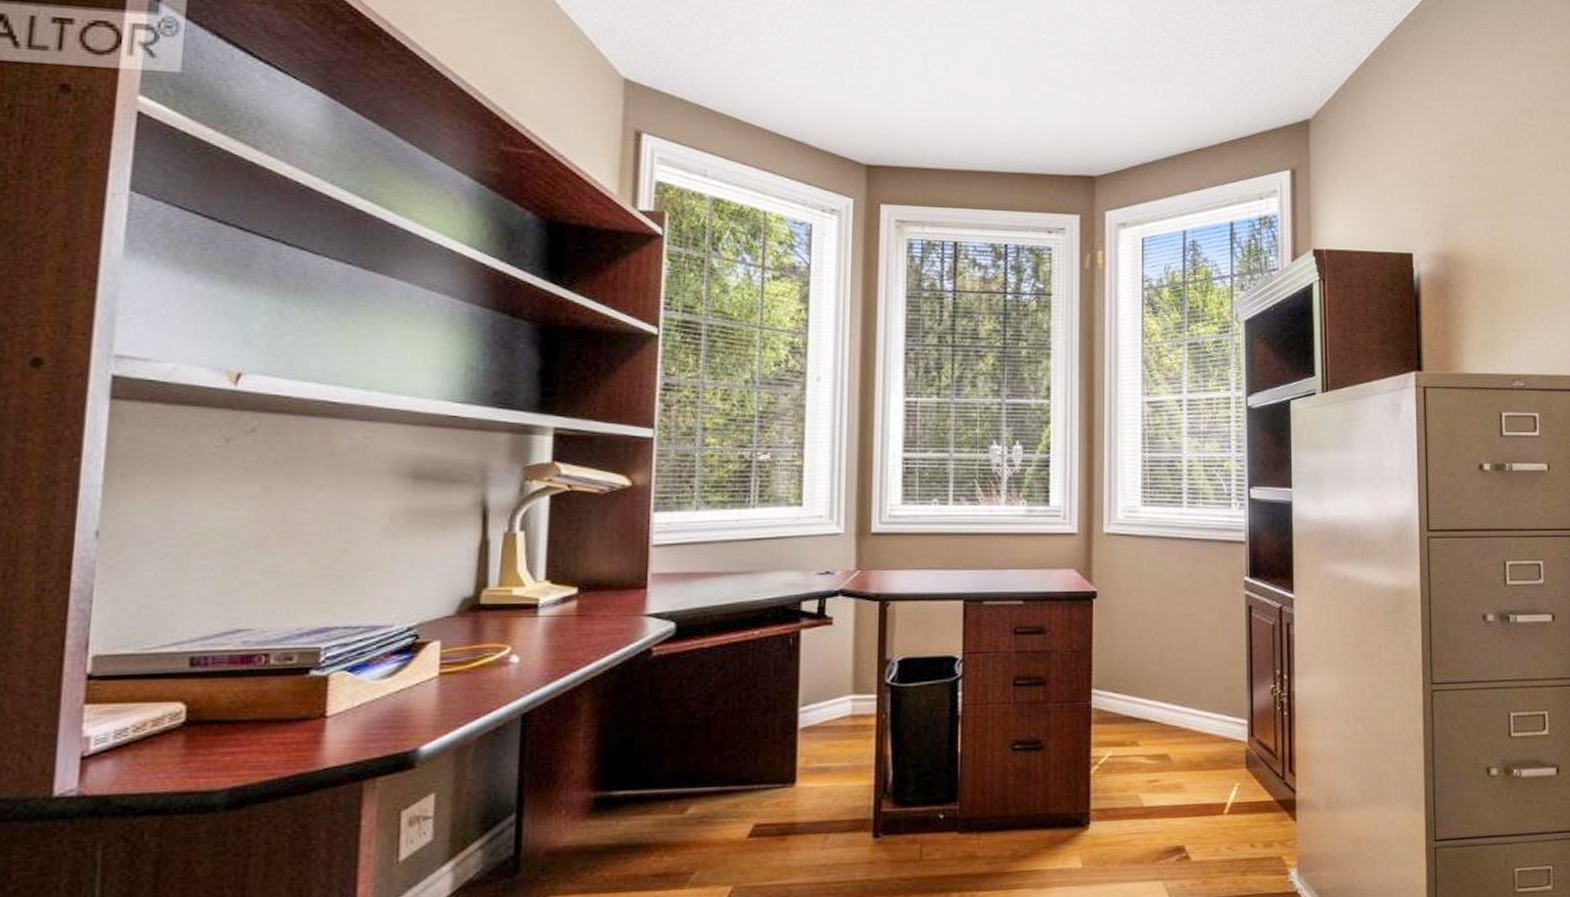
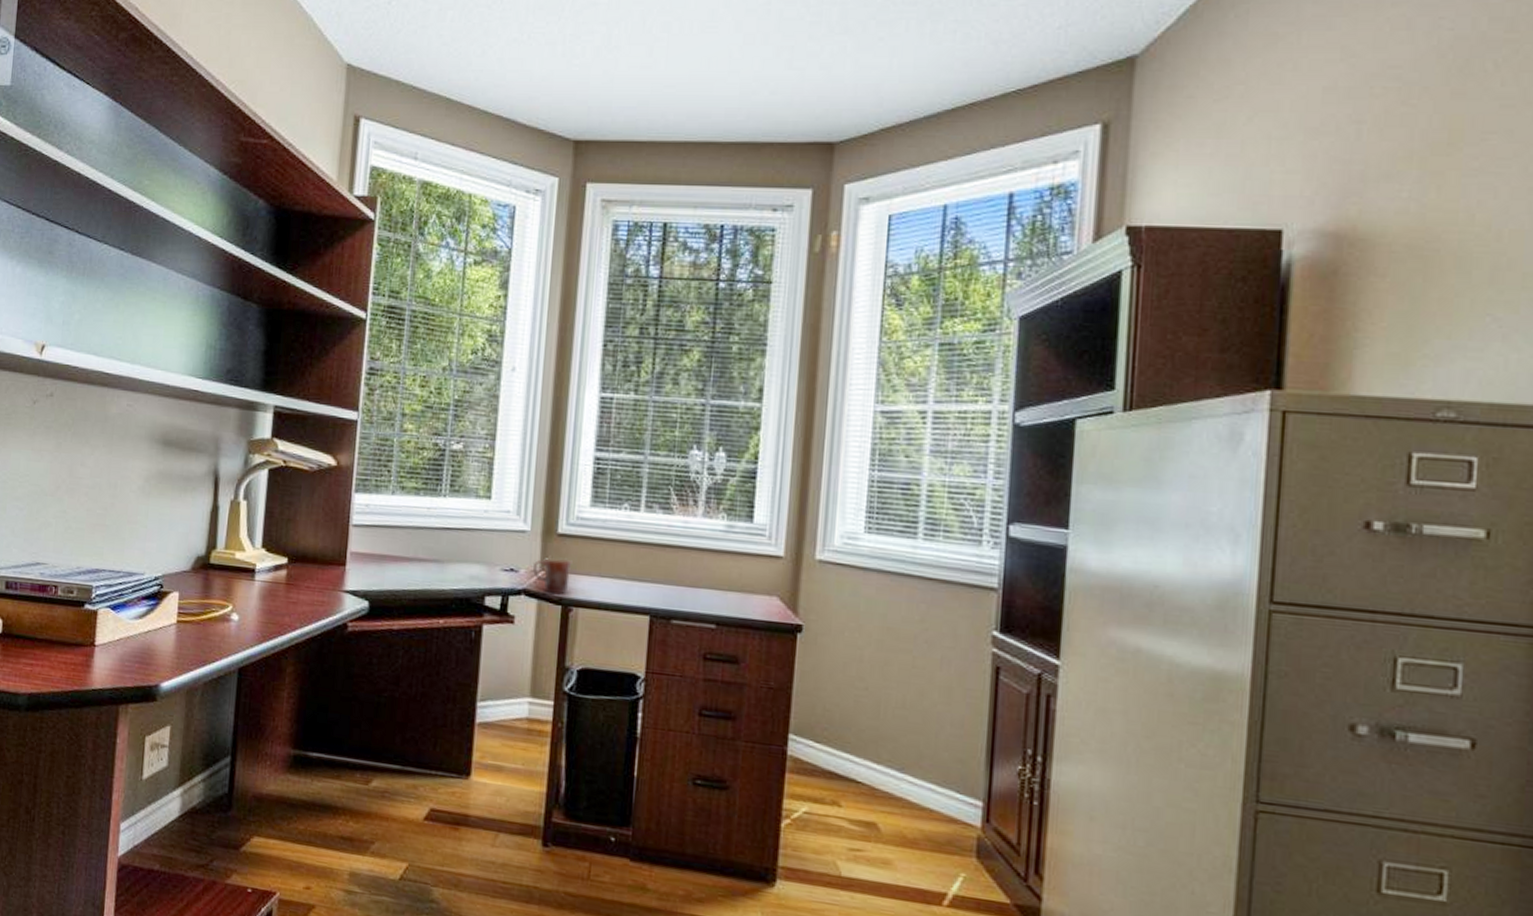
mug: none [848,556,887,591] -> present [532,557,573,595]

